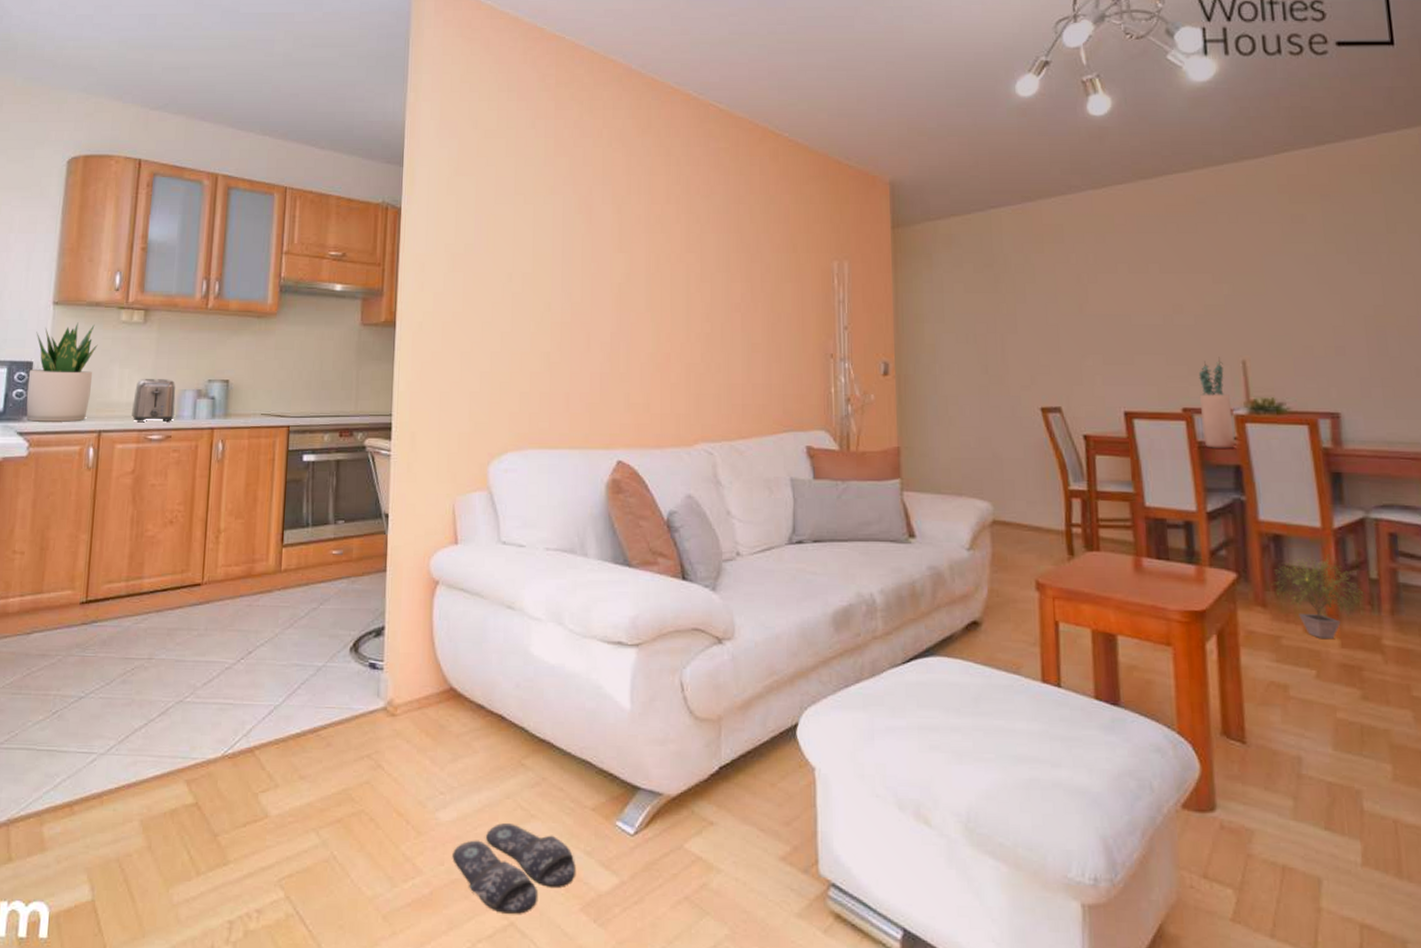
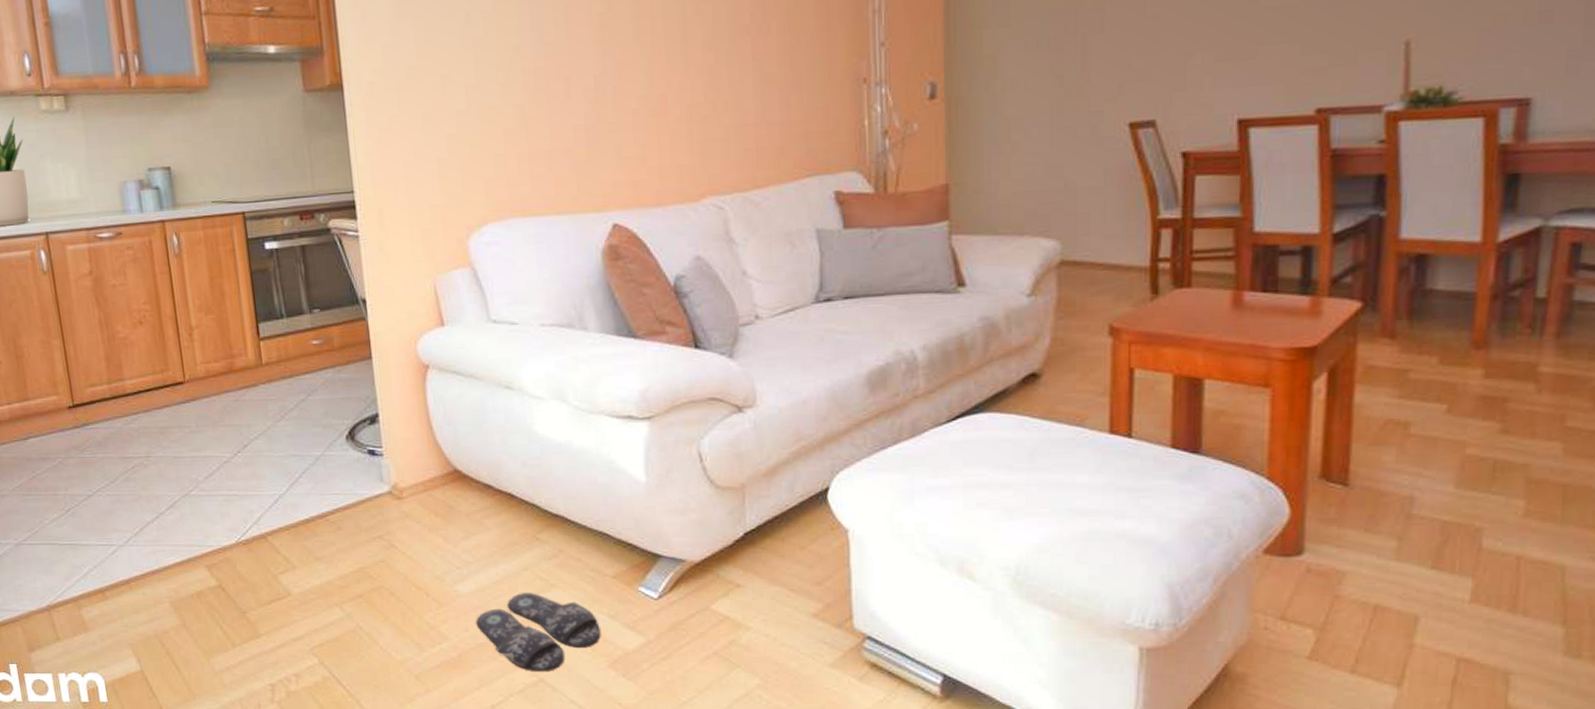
toaster: present [131,379,176,423] -> none [72,171,120,221]
vase: present [1198,357,1235,449] -> none [1339,39,1383,156]
potted plant: present [1271,554,1366,640] -> none [1405,272,1527,370]

